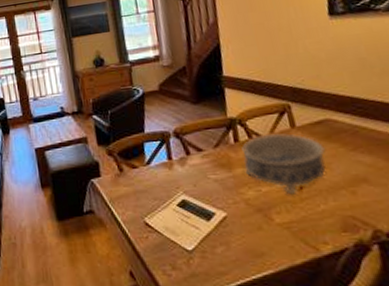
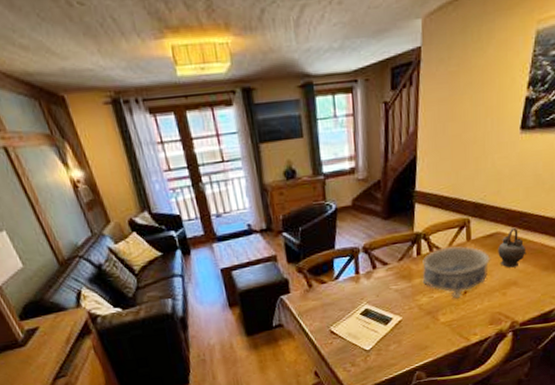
teapot: none [331,114,372,161] -> present [498,227,526,268]

